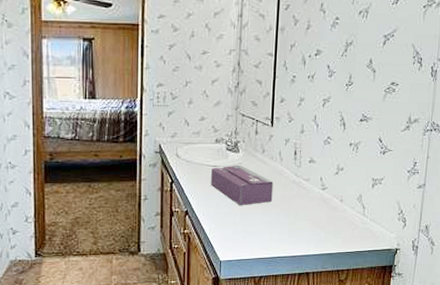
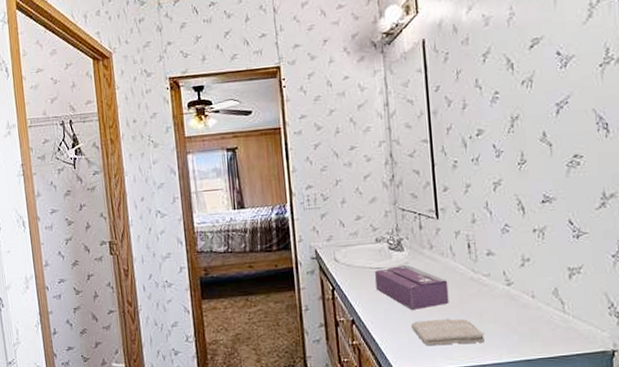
washcloth: none [237,214,298,238] -> present [410,318,484,346]

